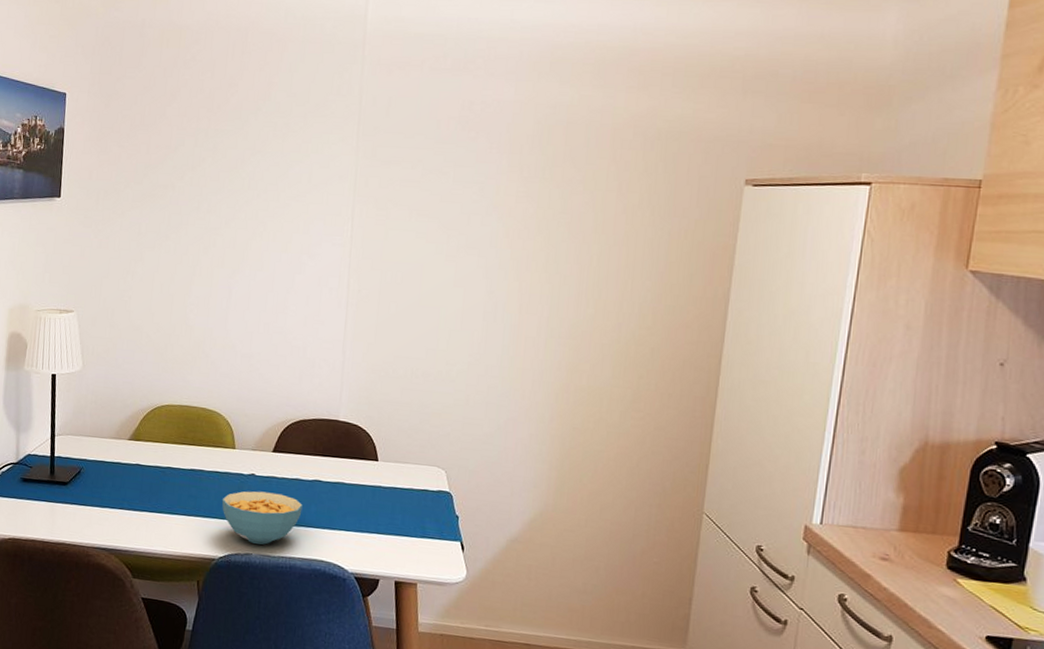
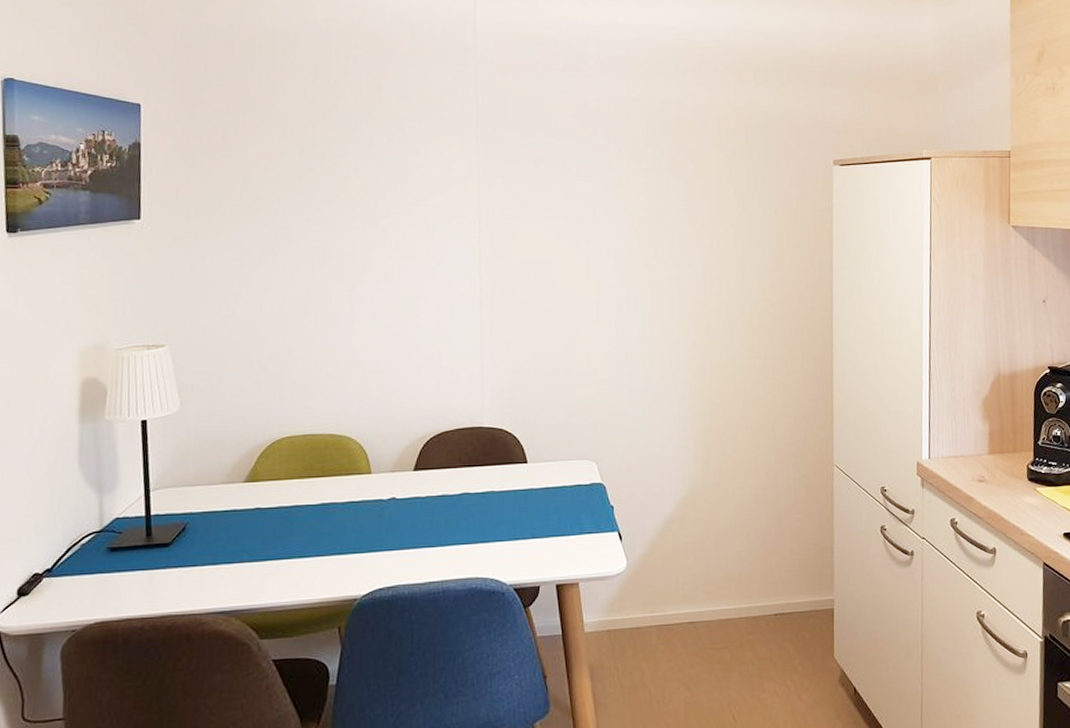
cereal bowl: present [221,491,303,545] -> none [360,514,452,573]

